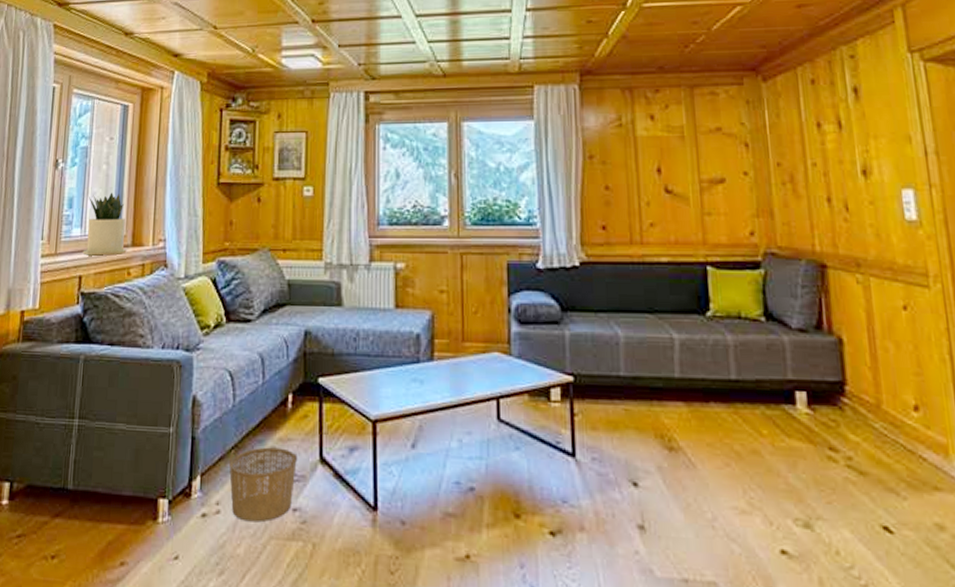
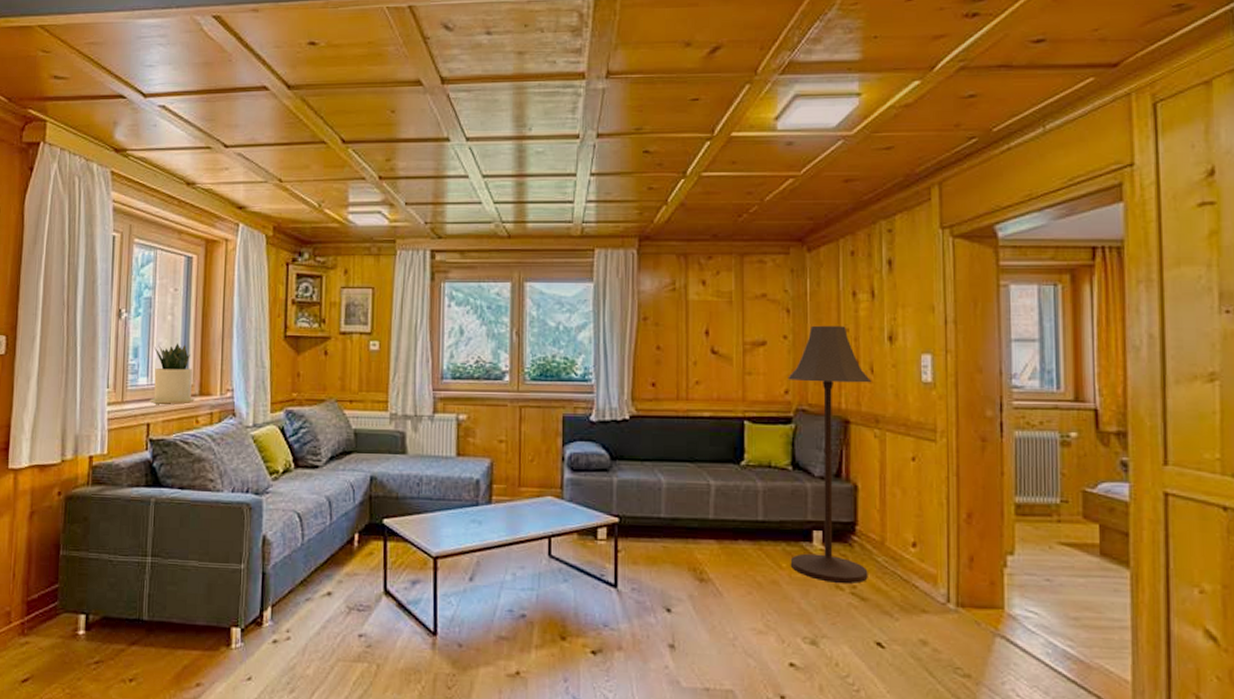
basket: present [228,447,298,523] -> none [298,581,364,647]
floor lamp: none [752,160,865,454] -> present [788,325,872,583]

